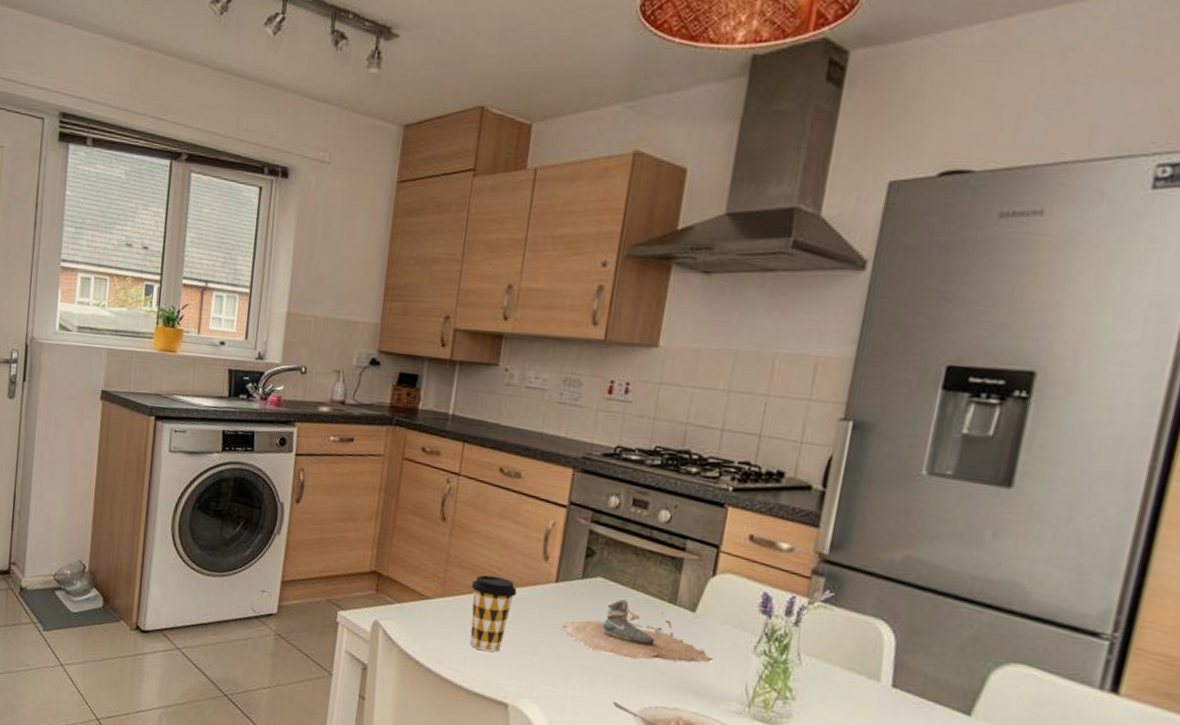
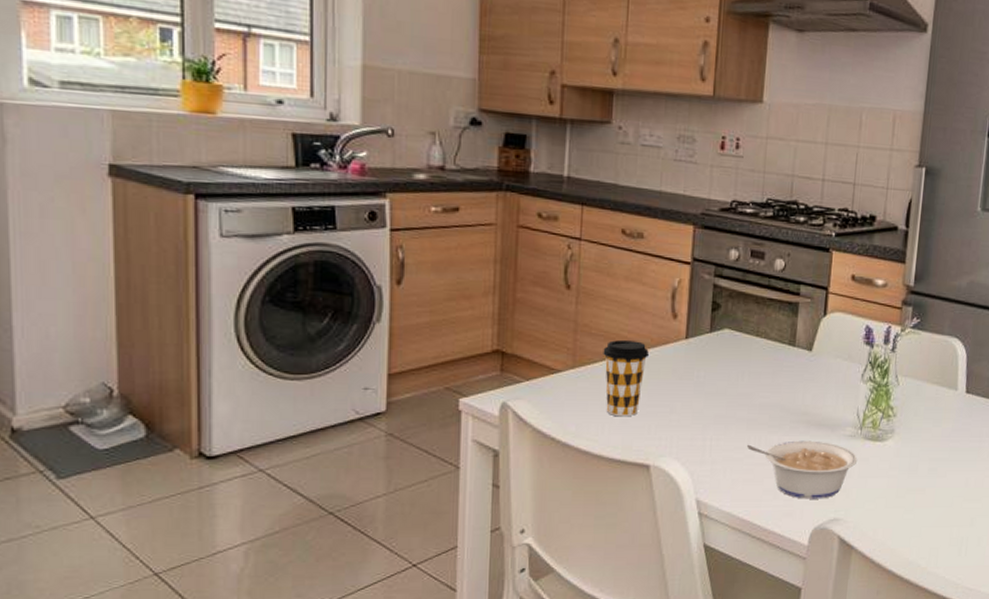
shoe: present [559,598,714,663] -> none [692,346,830,403]

